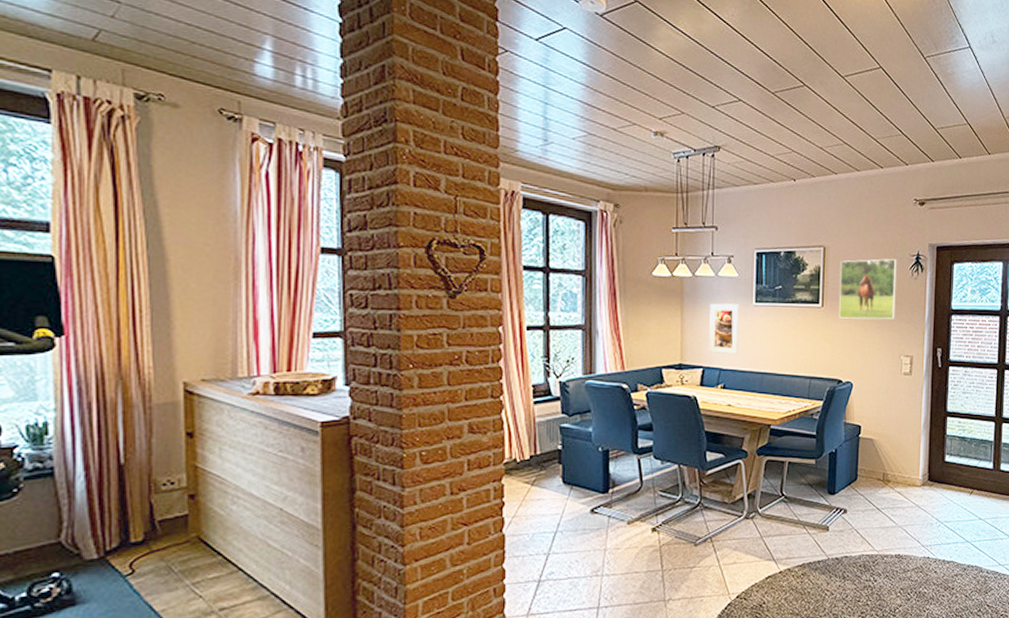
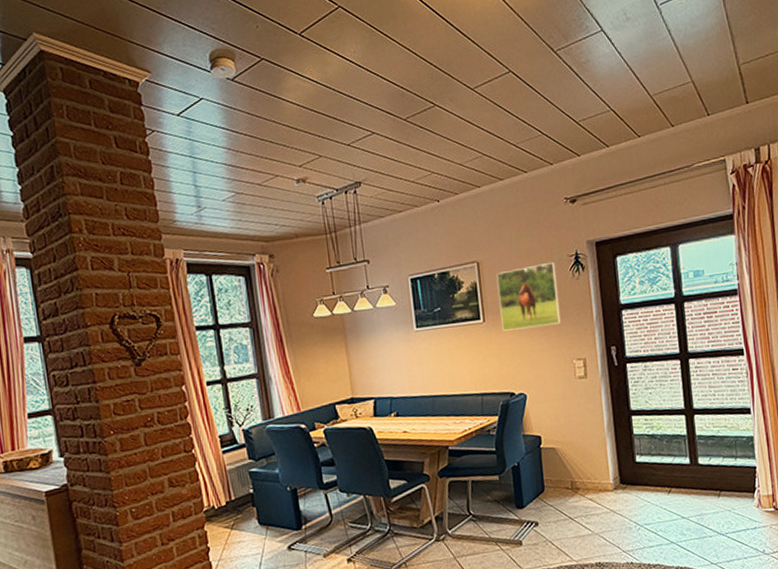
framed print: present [708,303,740,355] -> none [372,332,407,384]

